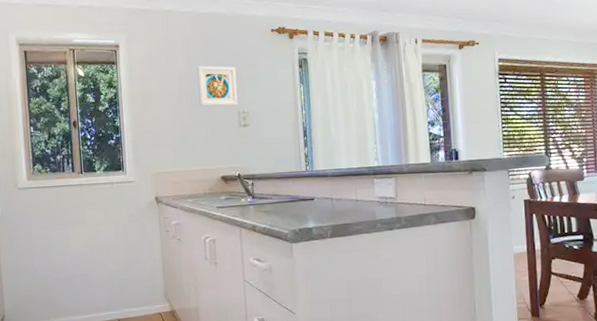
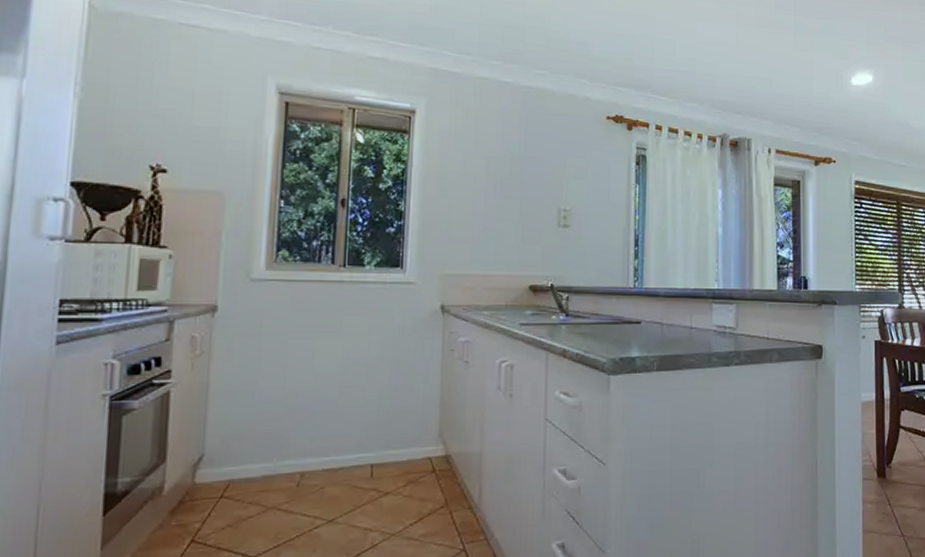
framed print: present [197,66,238,107] -> none [511,148,559,201]

